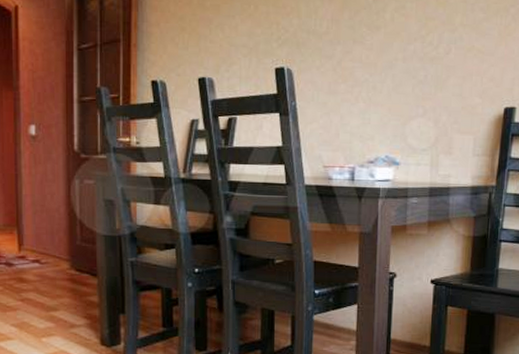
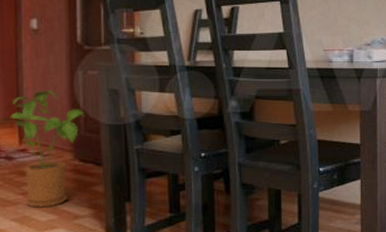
house plant: none [10,198,81,315] -> present [10,91,85,208]

